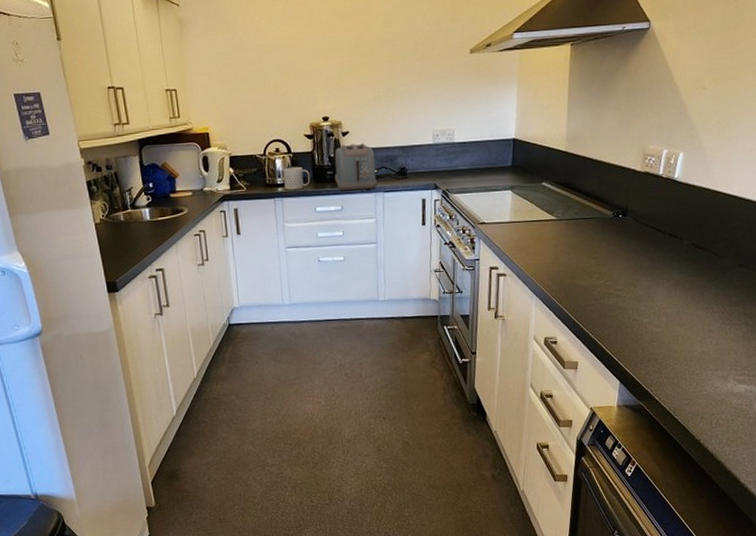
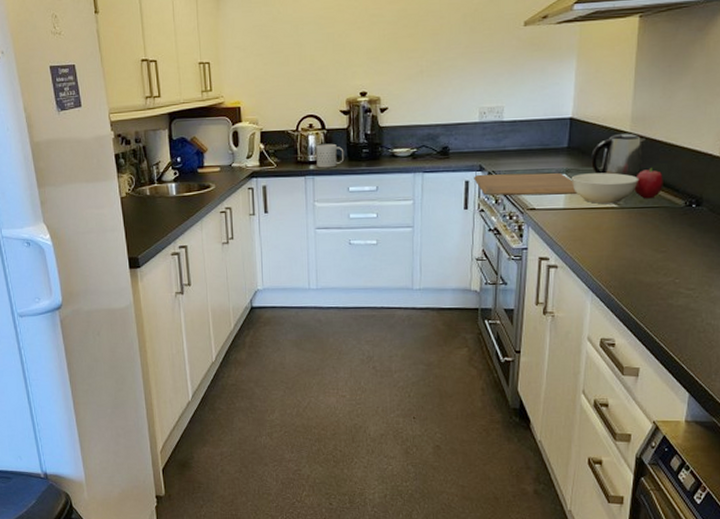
toaster: present [334,143,378,192] -> none [370,120,417,171]
chopping board: none [430,189,522,212] -> present [474,172,578,196]
bowl: none [515,188,574,217] -> present [571,172,640,205]
kettle: none [532,152,578,193] -> present [591,133,645,178]
fruit: none [570,183,594,211] -> present [634,168,663,199]

